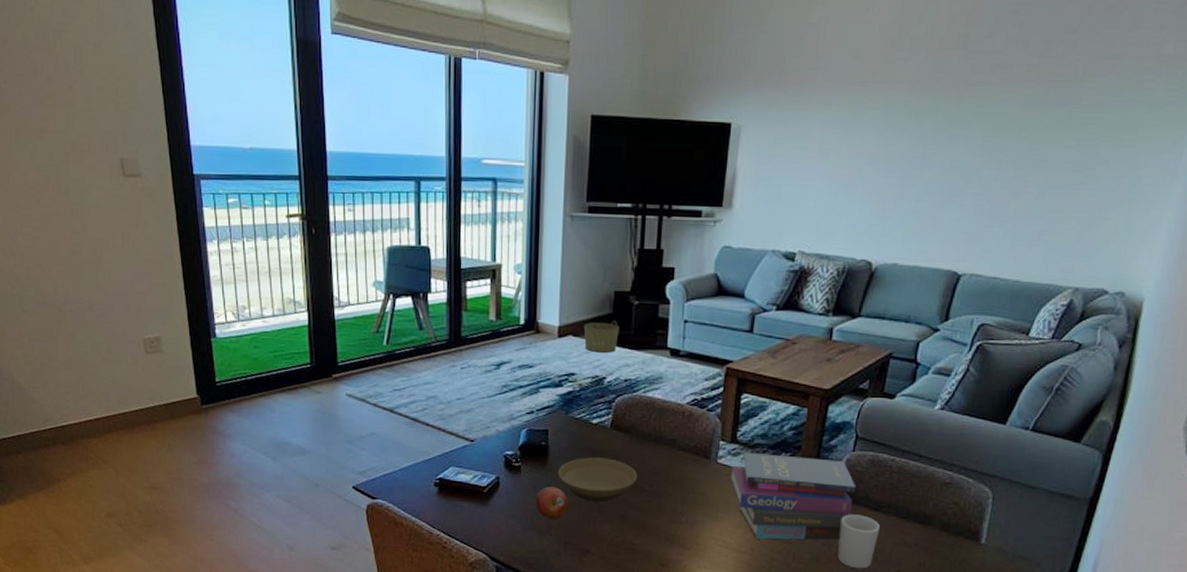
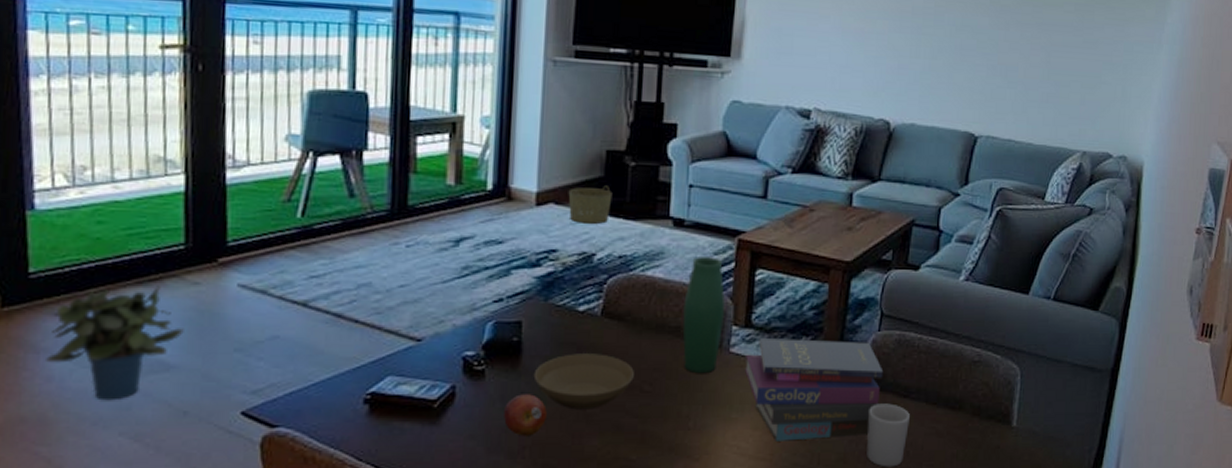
potted plant: none [229,393,313,473] -> present [44,285,184,401]
vase: none [677,382,714,480] -> present [682,257,725,374]

